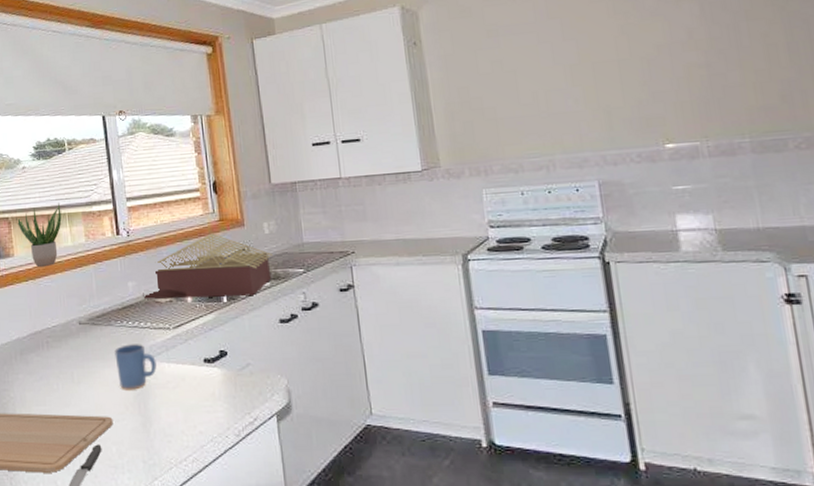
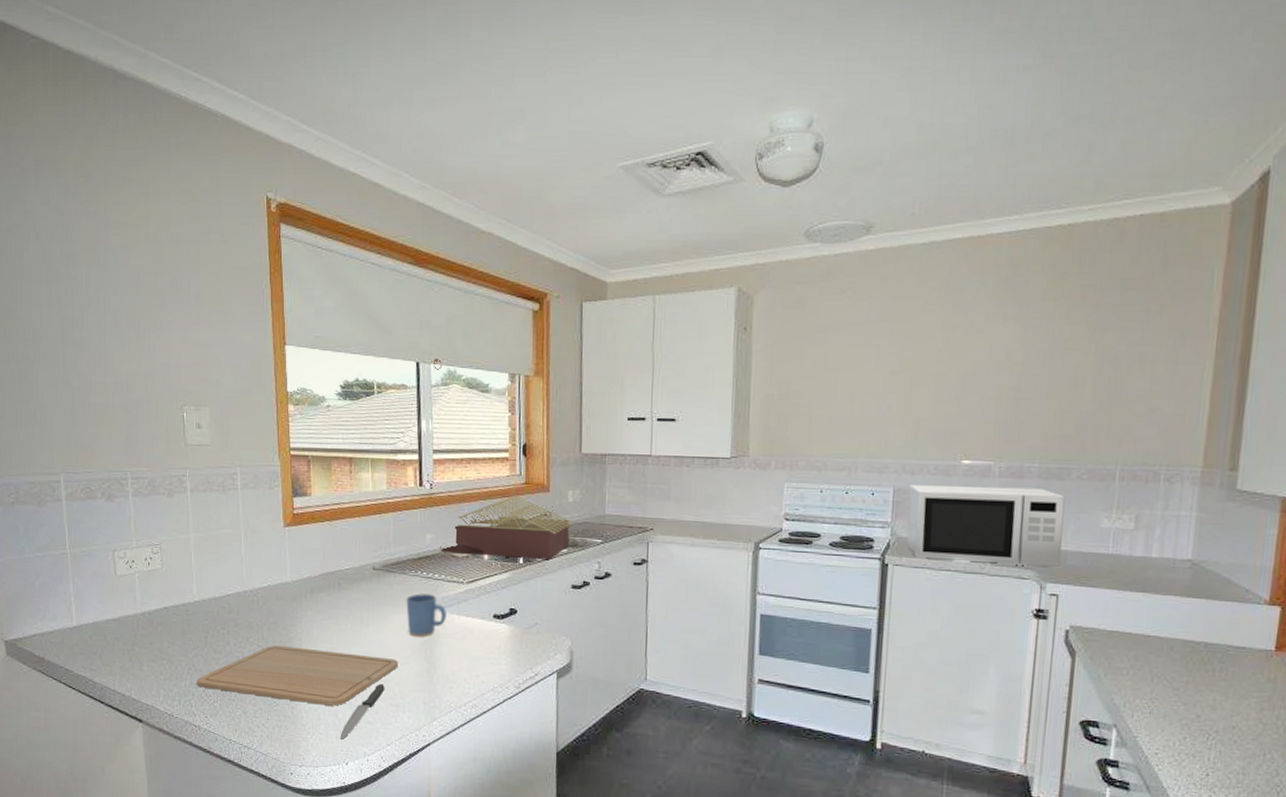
potted plant: present [16,203,62,268] -> none [316,447,364,510]
microwave: none [614,163,802,252] -> present [906,485,1066,568]

